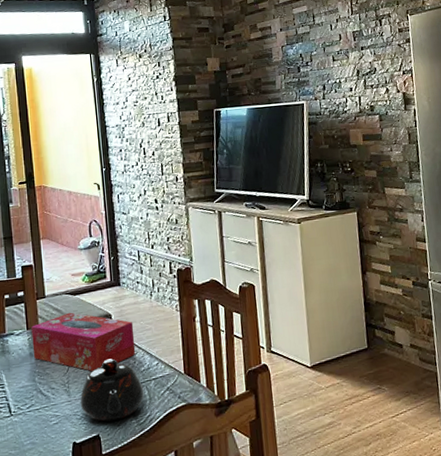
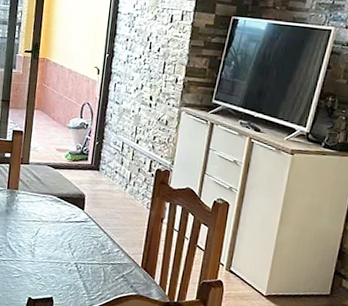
tissue box: present [31,312,136,371] -> none [8,183,104,241]
teapot: present [80,358,144,422] -> none [41,234,101,290]

